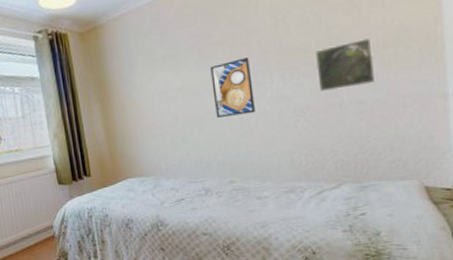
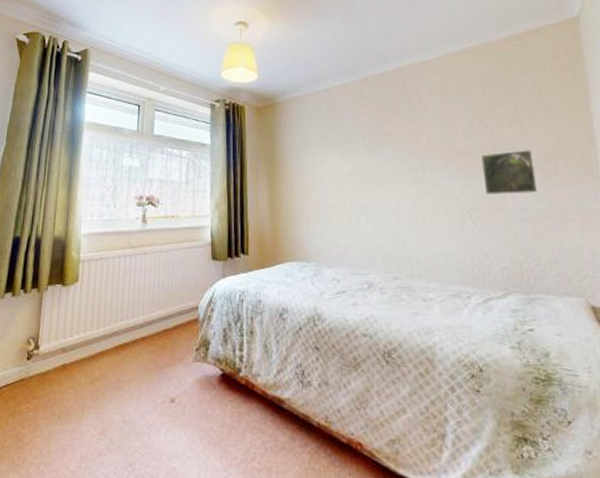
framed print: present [210,57,255,118] -> none [381,152,423,208]

